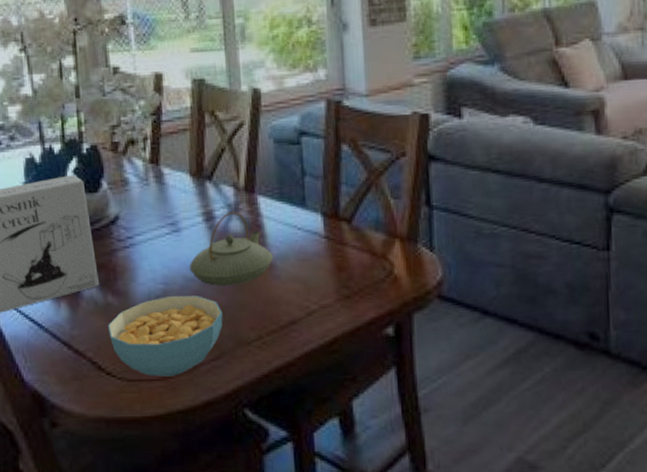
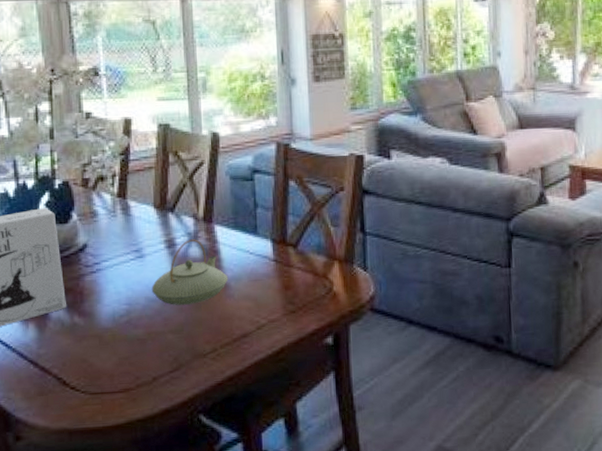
cereal bowl: present [108,295,223,377] -> none [74,314,182,389]

